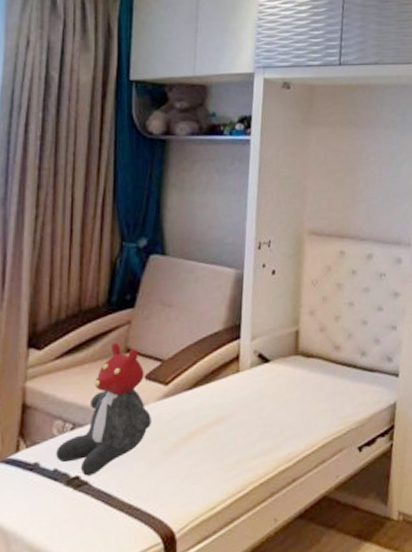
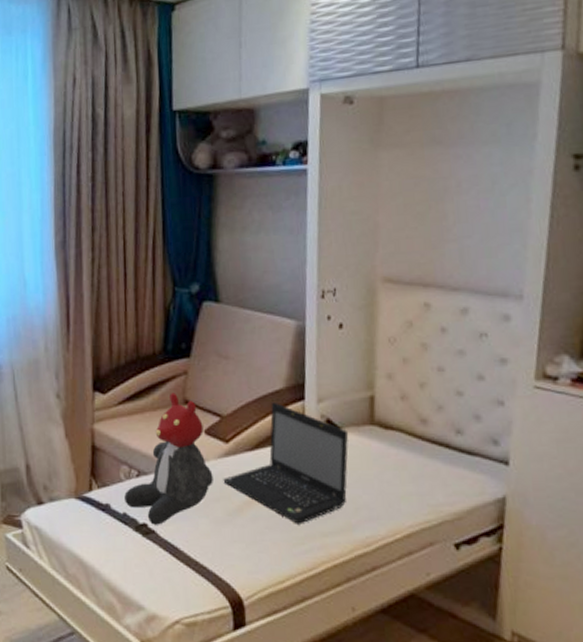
laptop: none [161,342,277,452] -> present [223,401,349,524]

